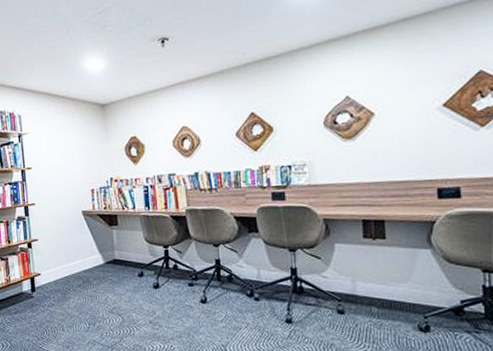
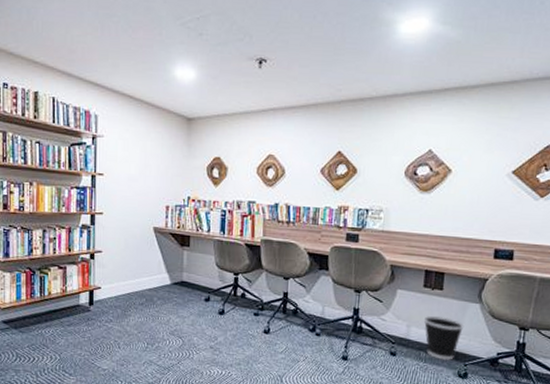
wastebasket: none [369,266,417,314] -> present [423,315,465,360]

